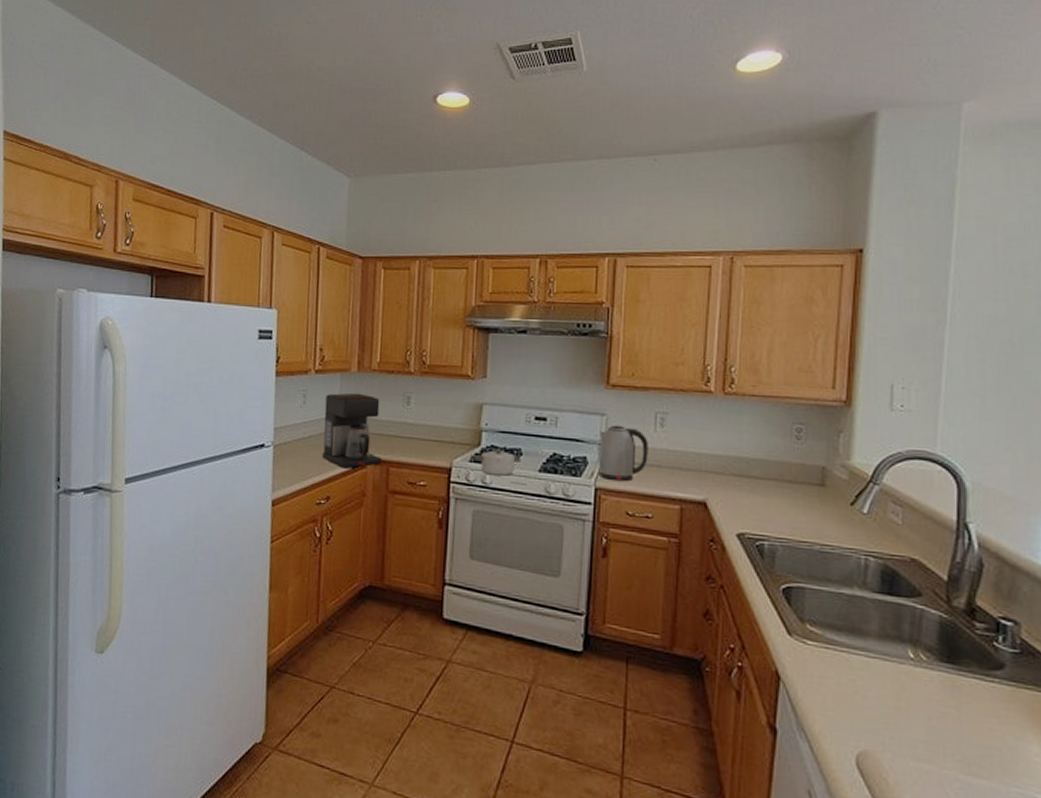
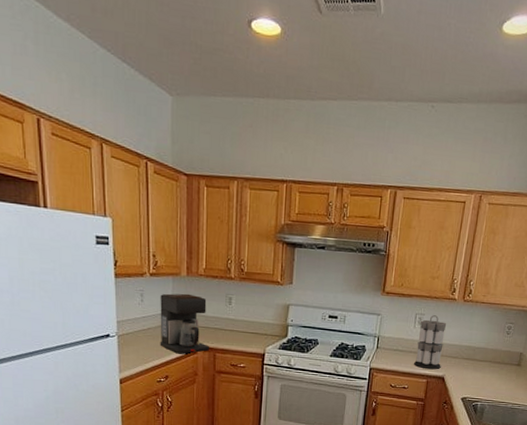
cooking pot: present [475,448,521,476] -> none [283,339,317,360]
kettle: present [598,425,648,482] -> none [372,322,409,364]
spice rack: none [659,414,702,491] -> present [414,315,447,370]

